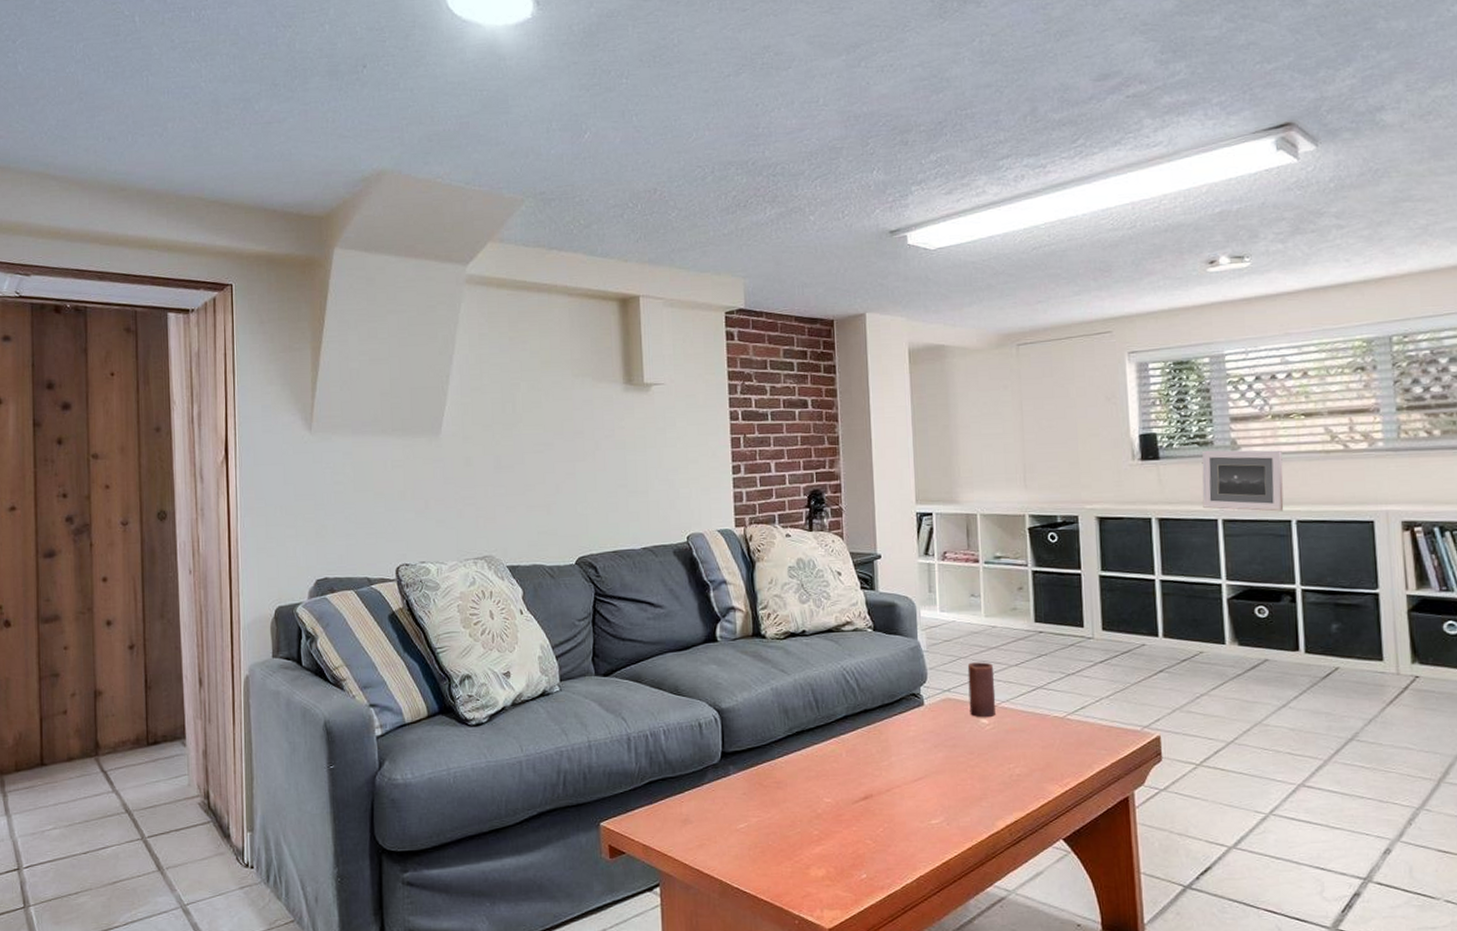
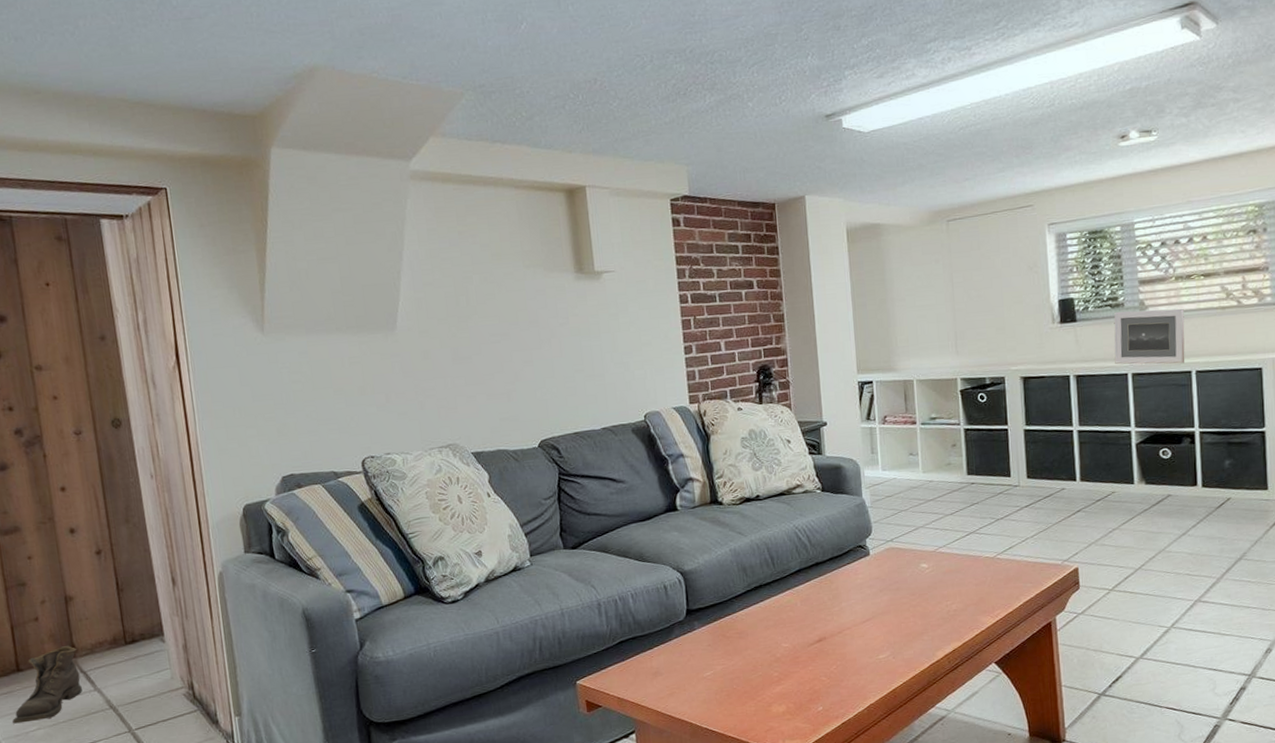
boot: none [31,742,101,821] -> present [12,646,82,724]
candle: present [967,662,996,718] -> none [908,513,934,563]

